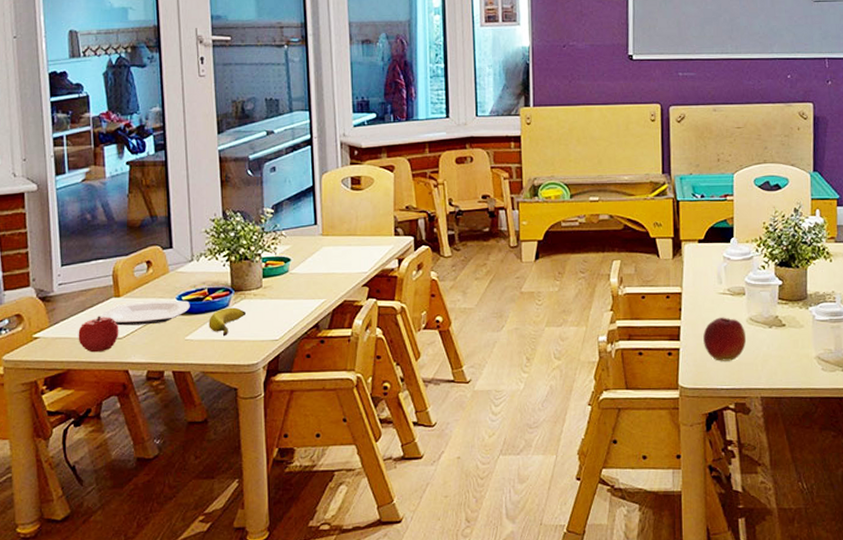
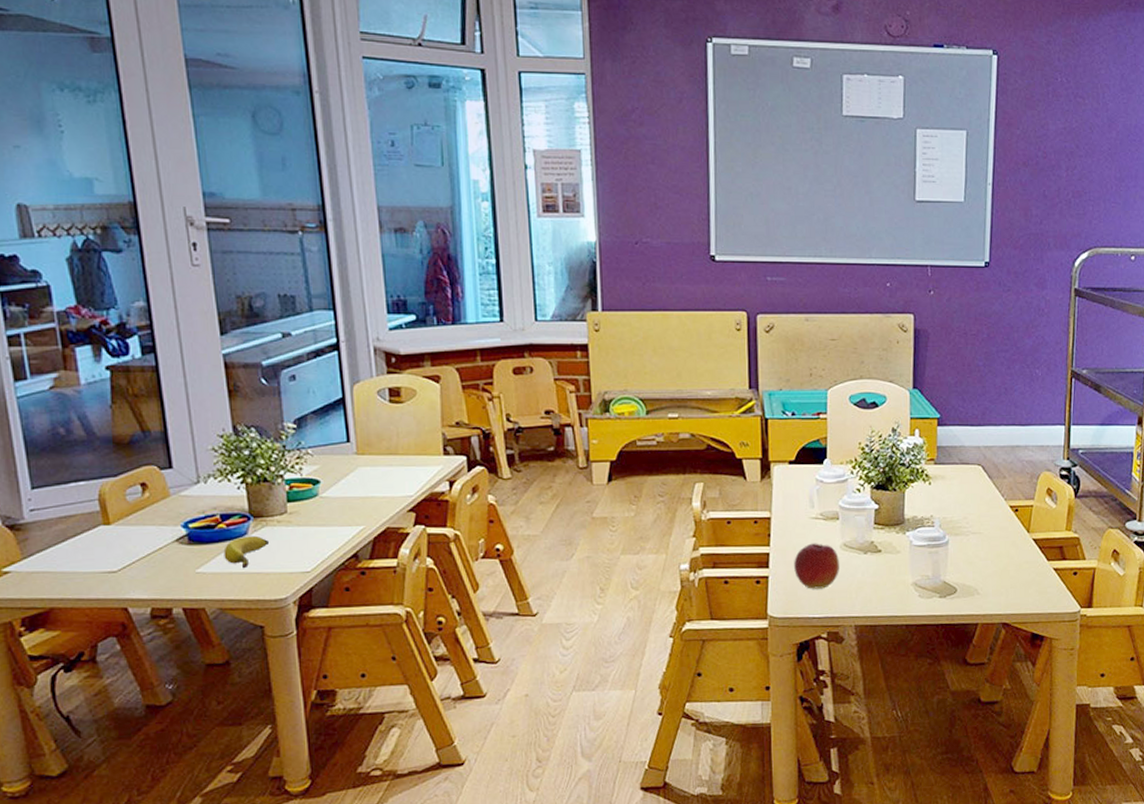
apple: present [78,316,119,353] -> none [60,546,113,589]
plate: present [101,300,190,326] -> none [87,528,200,558]

